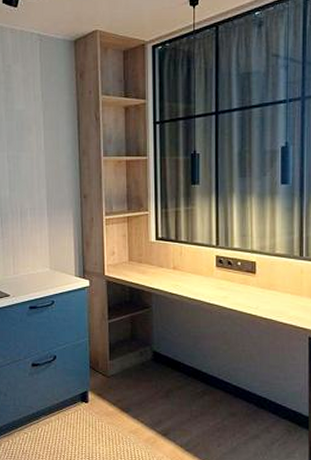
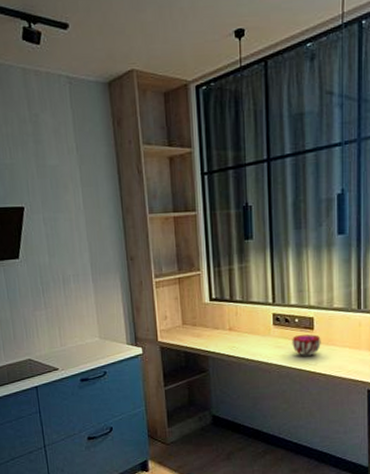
decorative bowl: none [234,278,263,299] -> present [292,334,321,356]

